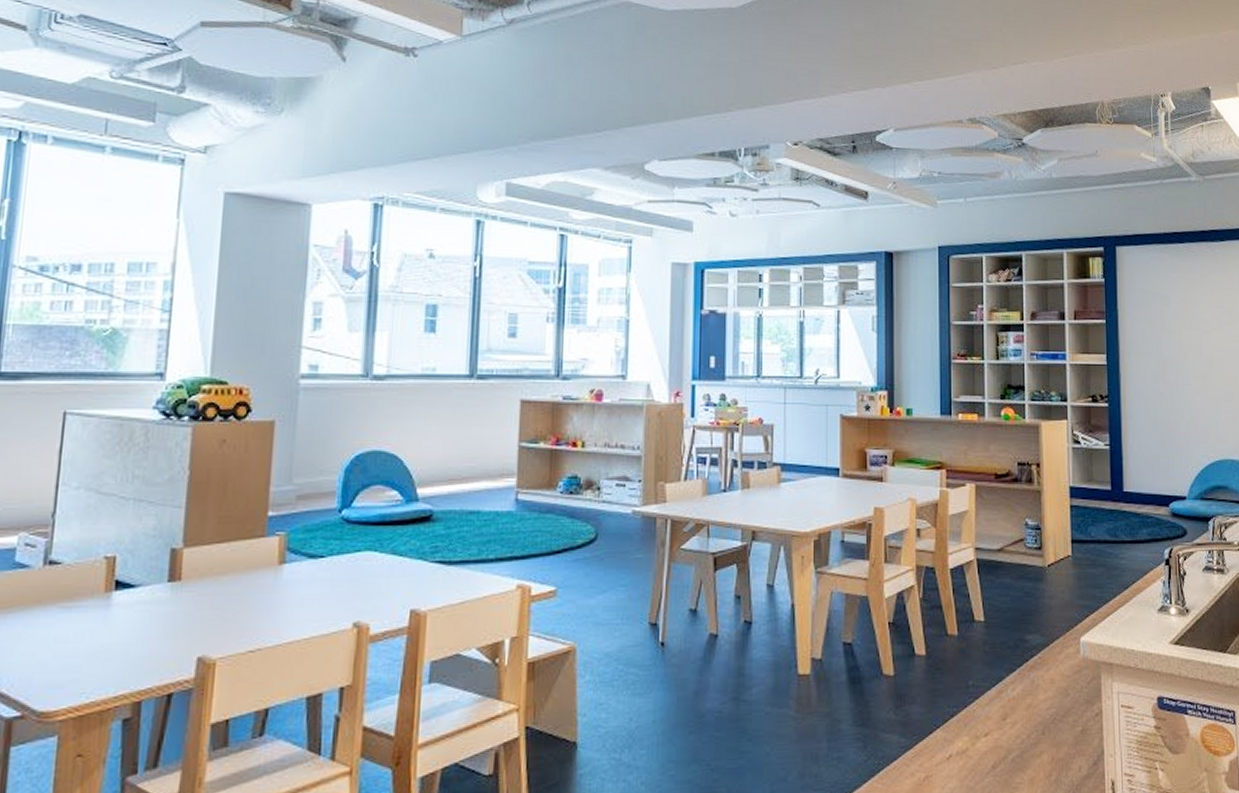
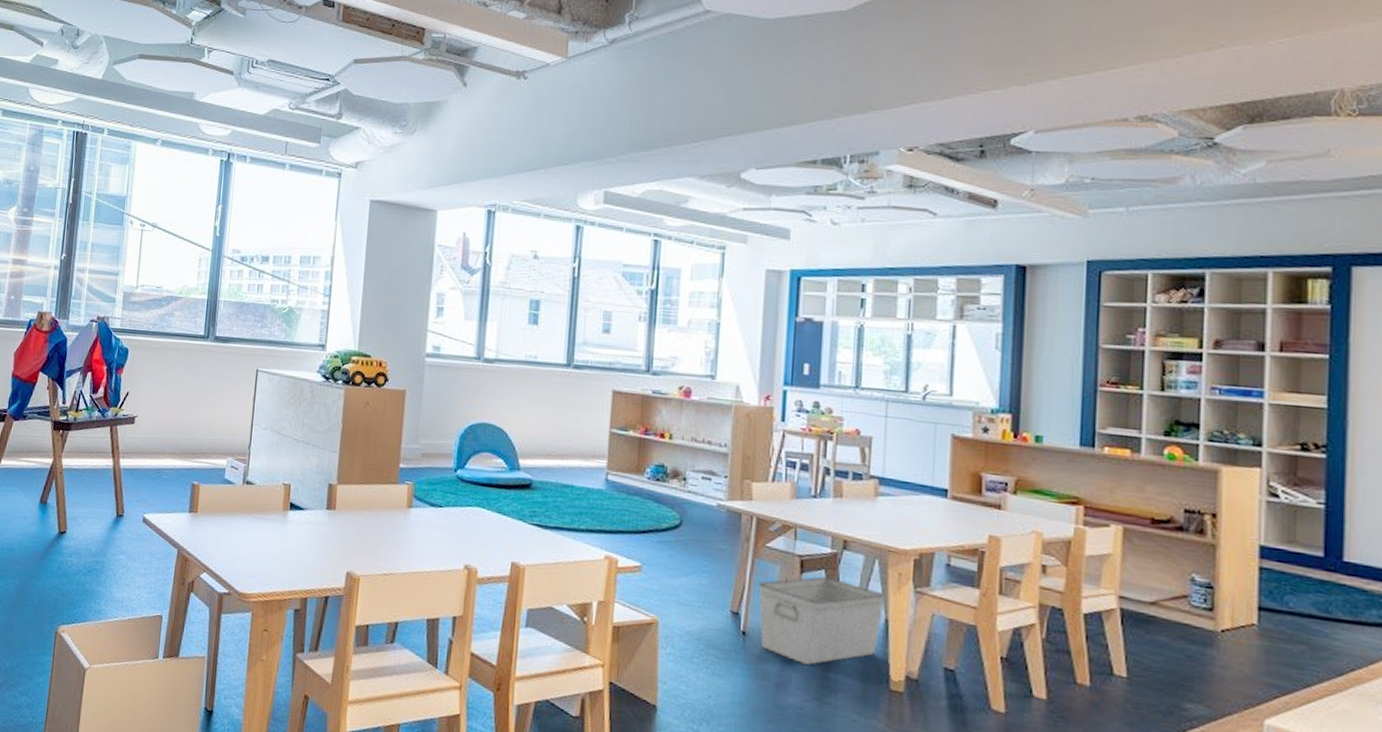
storage bin: none [675,570,791,665] -> present [758,576,885,665]

